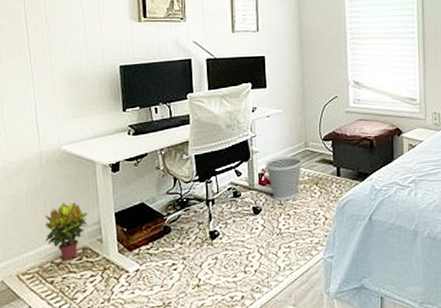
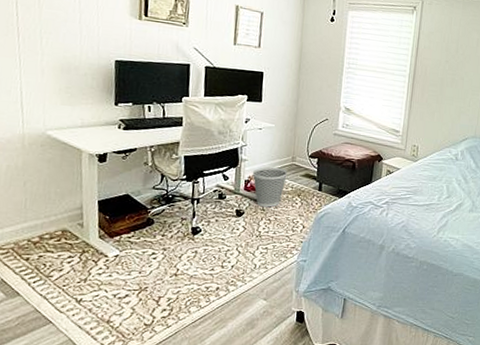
potted plant: present [44,202,89,260] -> none [22,186,70,240]

